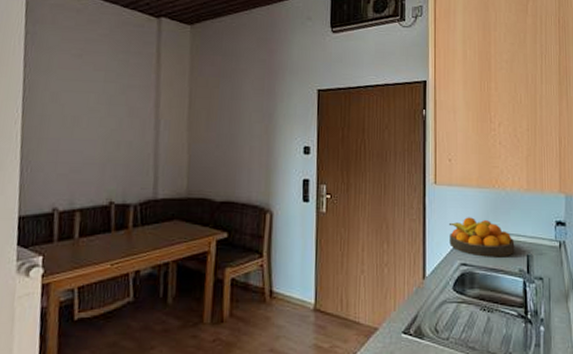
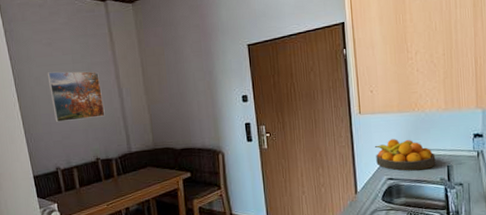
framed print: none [65,88,135,151] -> present [47,71,105,123]

